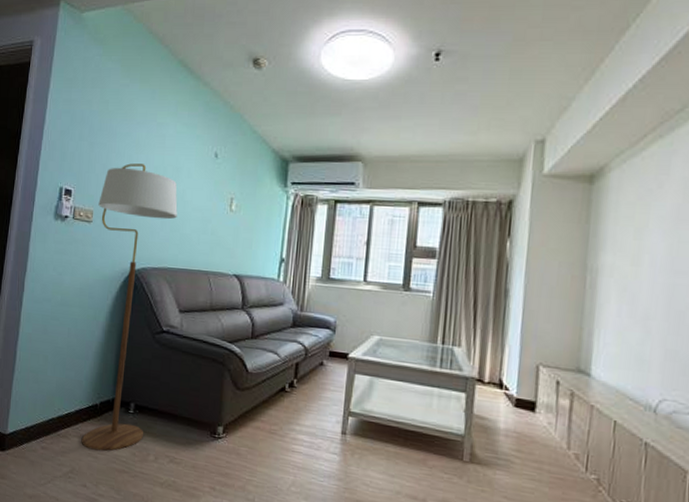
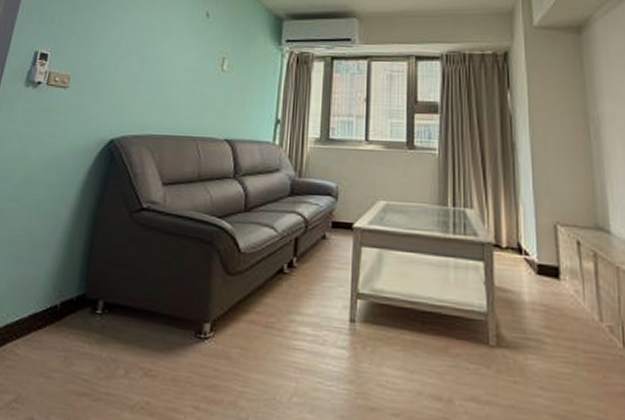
floor lamp: present [81,163,178,451] -> none [32,25,165,368]

